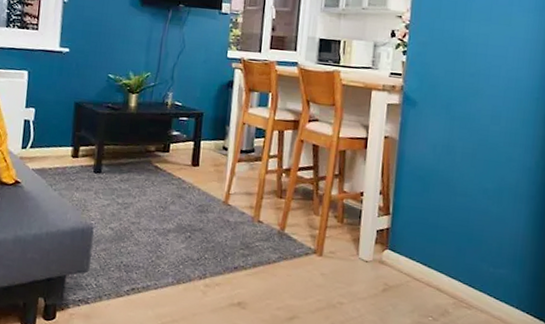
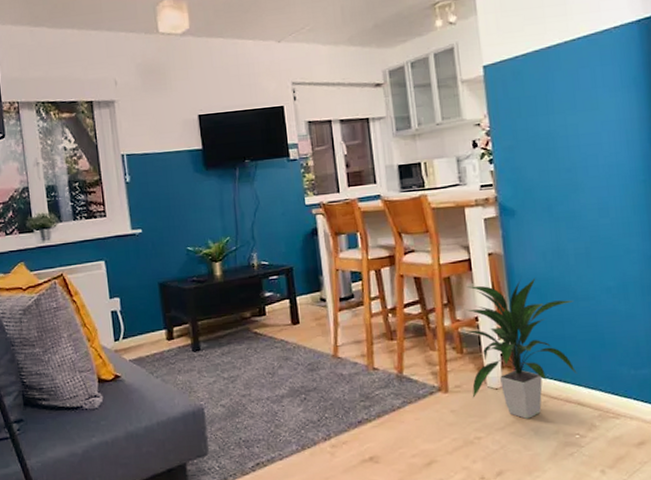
indoor plant: none [343,162,452,294] -> present [466,278,577,419]

